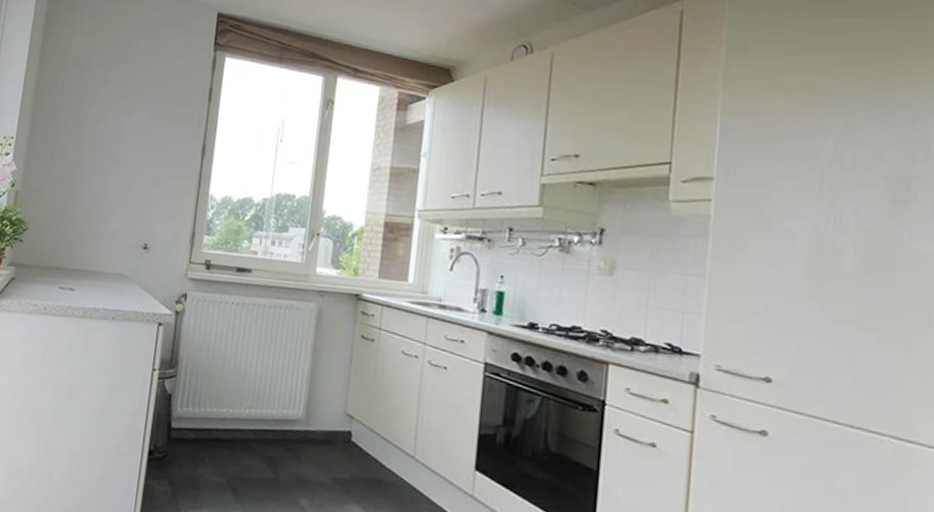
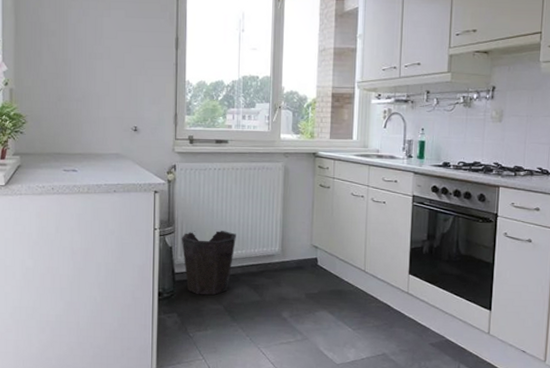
waste bin: none [183,377,251,463] -> present [181,230,236,295]

